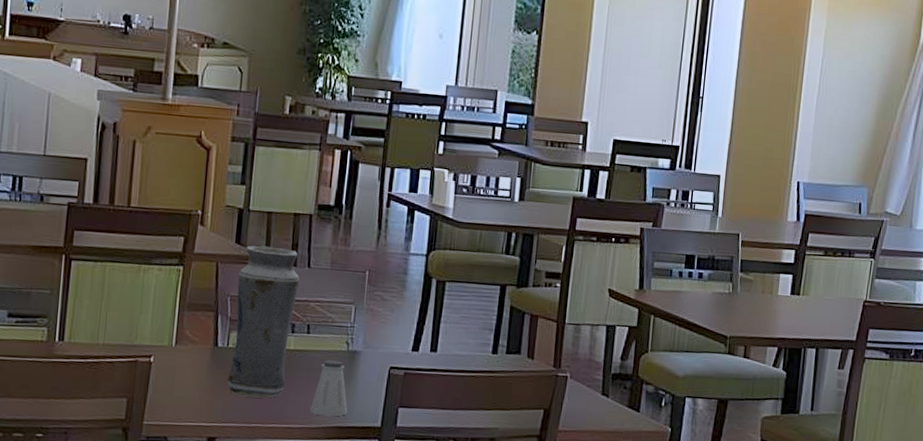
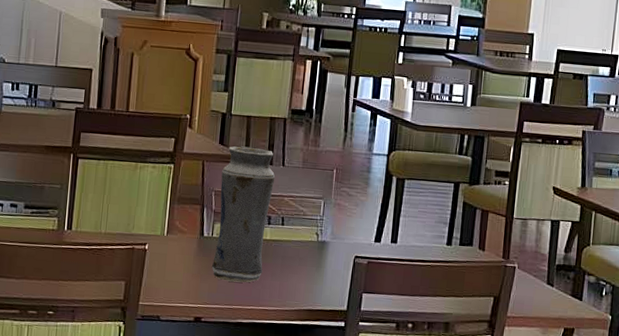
saltshaker: present [309,360,348,417] -> none [283,249,318,301]

